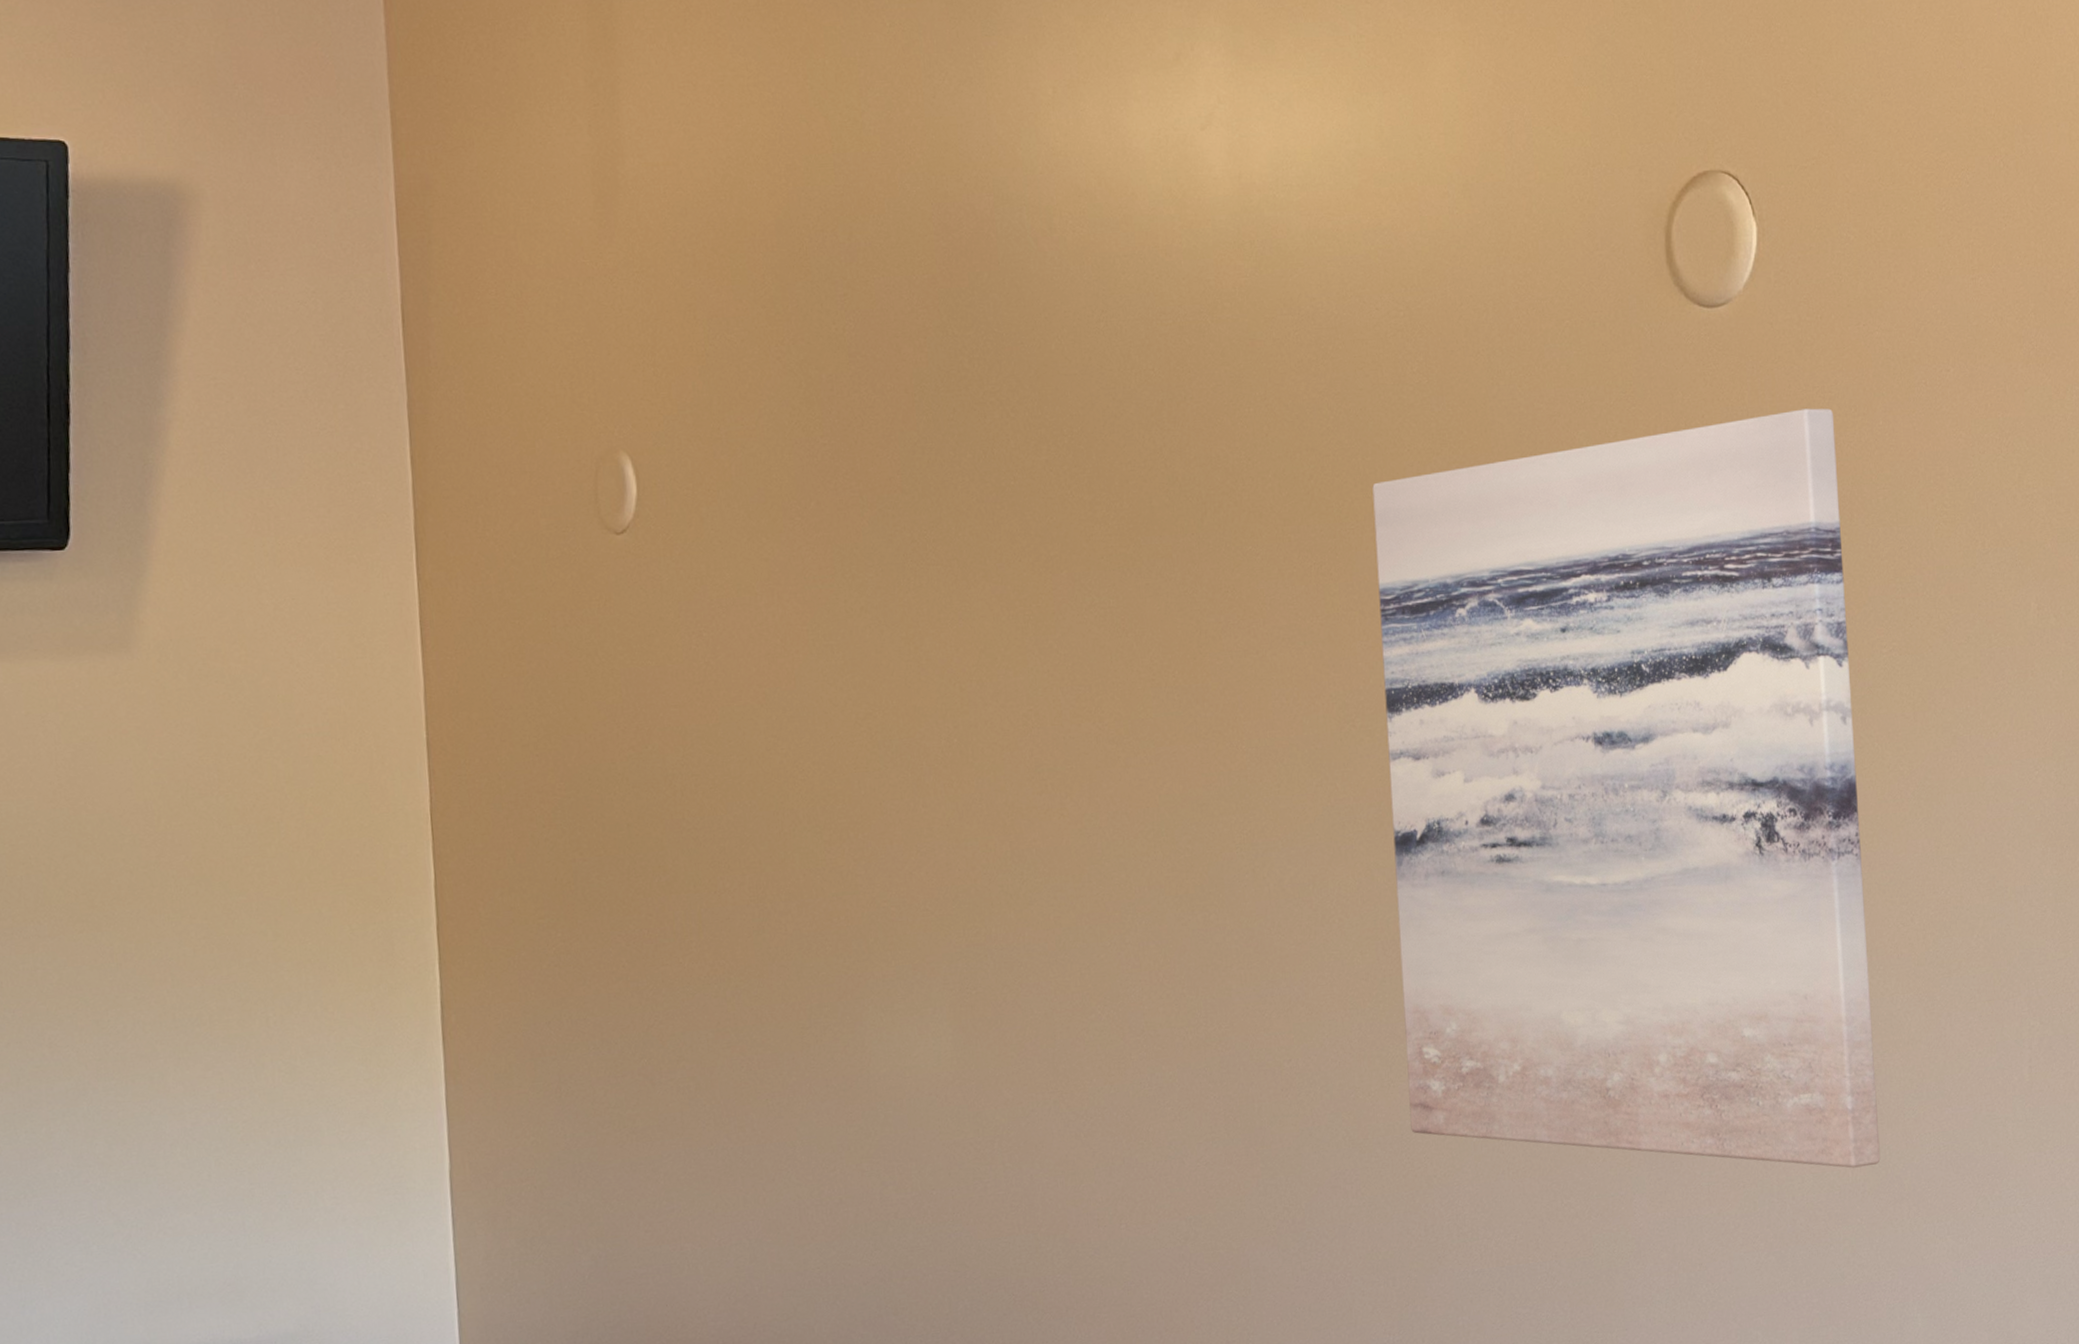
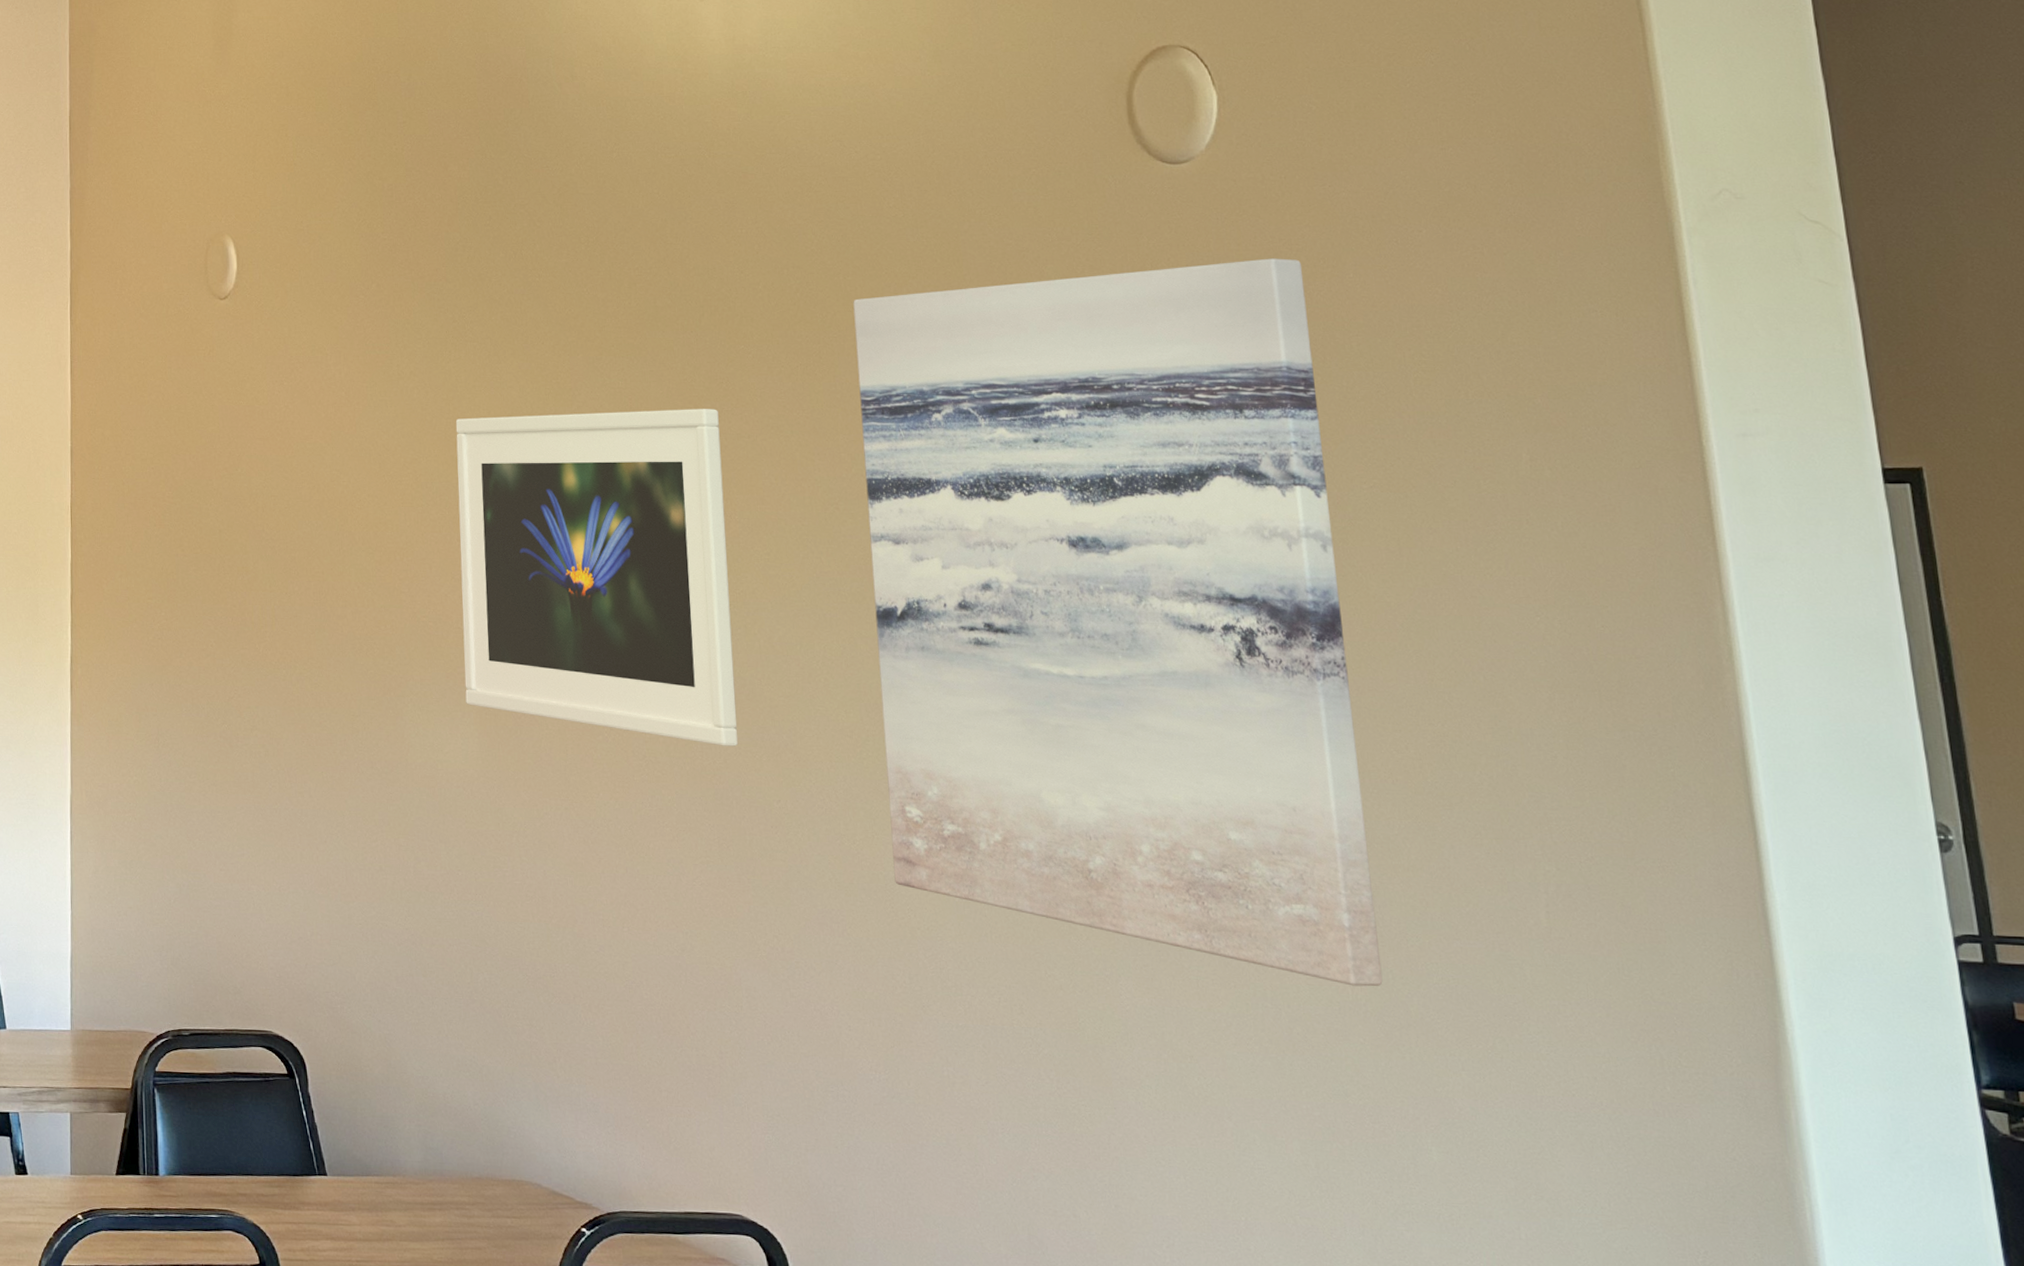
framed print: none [917,623,1246,1008] -> present [455,409,739,747]

